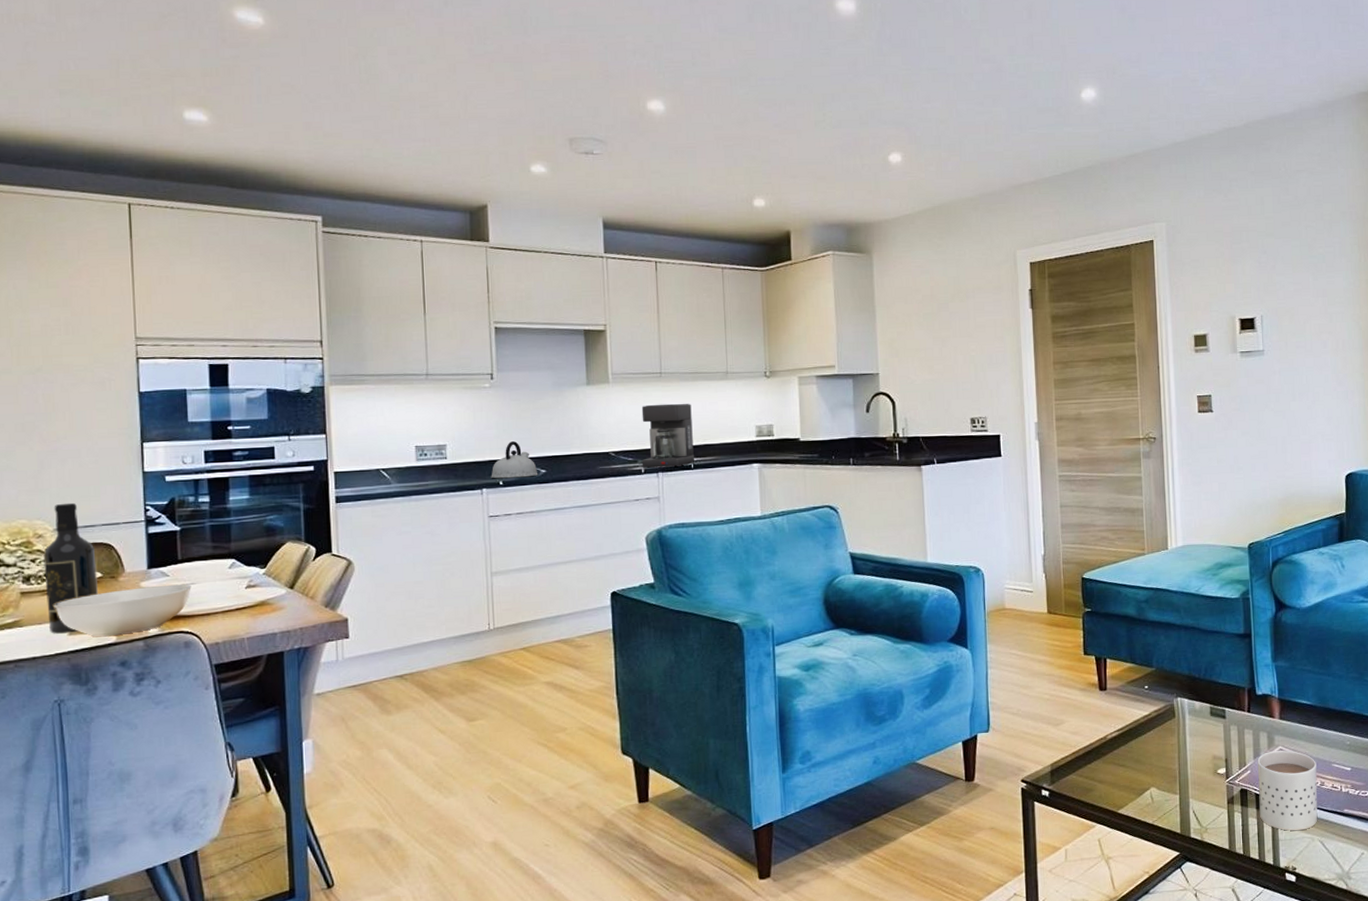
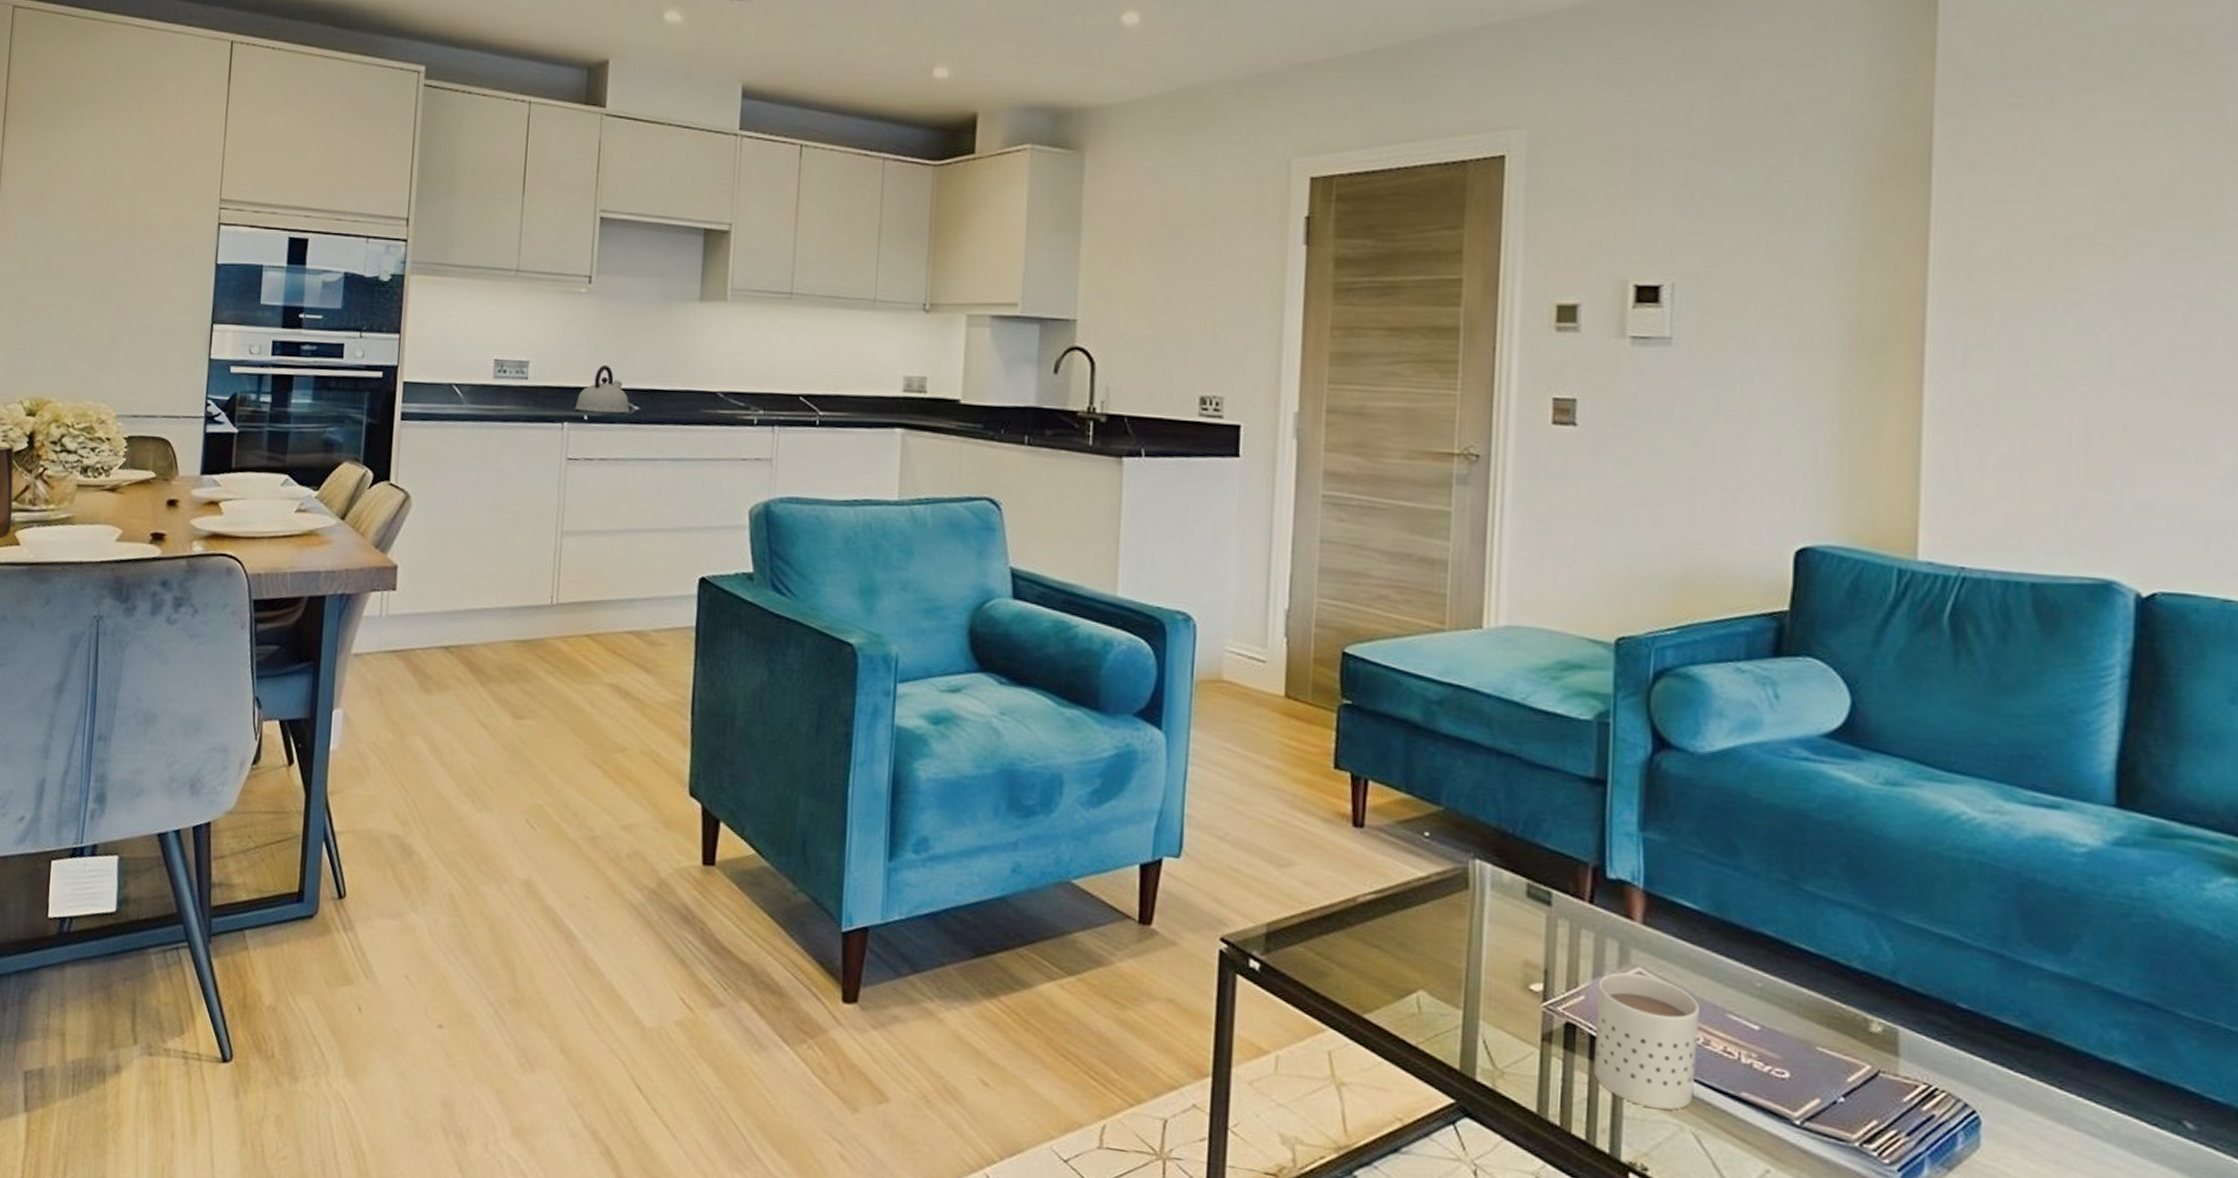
wine bottle: present [43,502,98,634] -> none [99,386,153,540]
bowl: present [53,584,192,637] -> none [106,495,241,549]
coffee maker: present [641,403,695,468] -> none [755,334,825,421]

